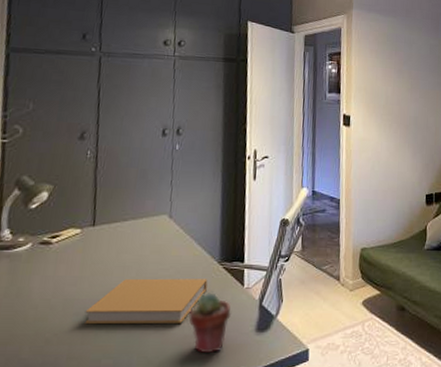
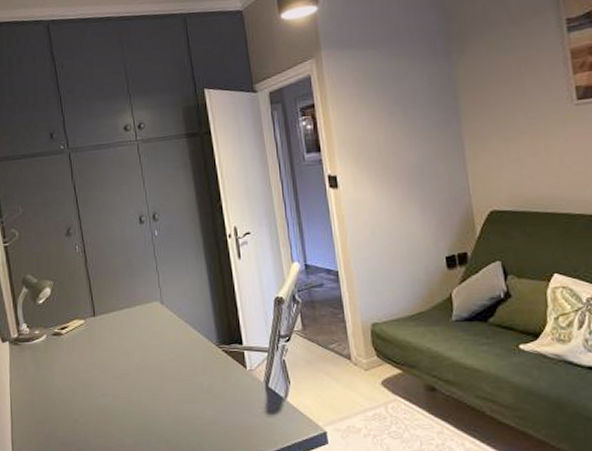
book: present [85,278,208,325] -> none [102,362,210,407]
potted succulent: present [189,293,231,354] -> none [196,375,238,435]

